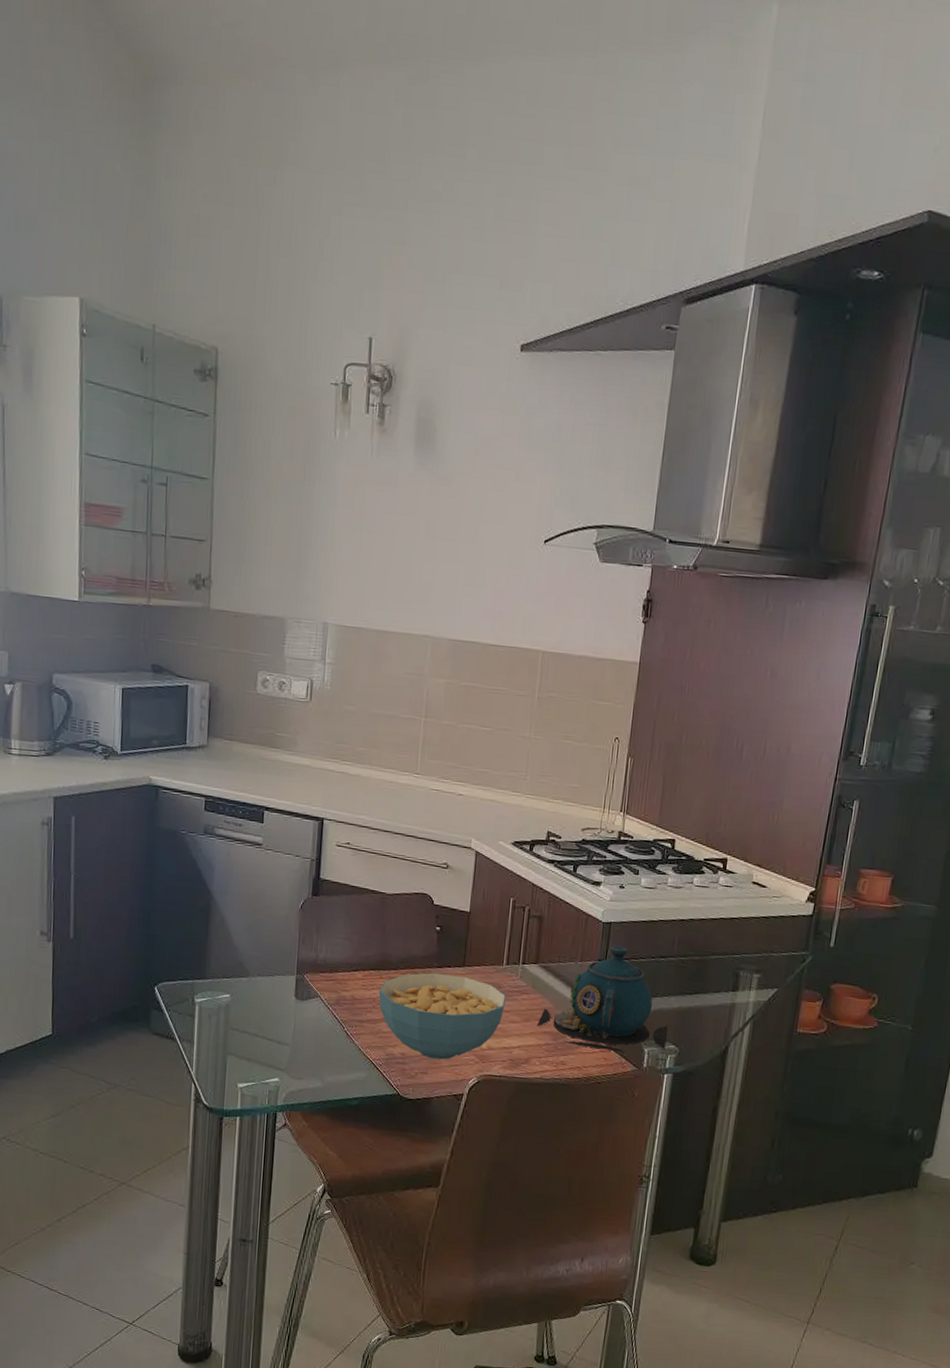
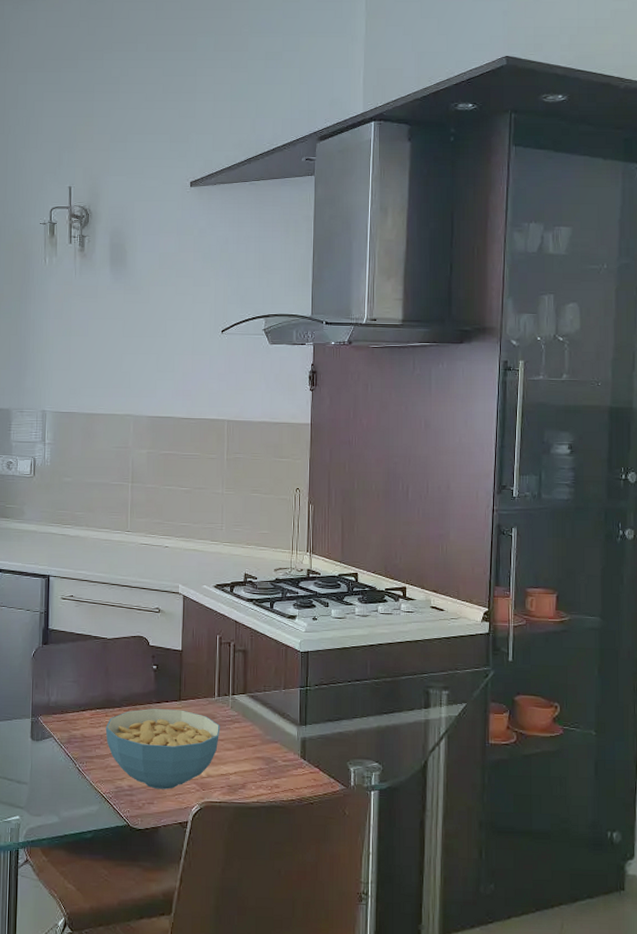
teapot: present [536,945,668,1053] -> none [249,672,370,773]

